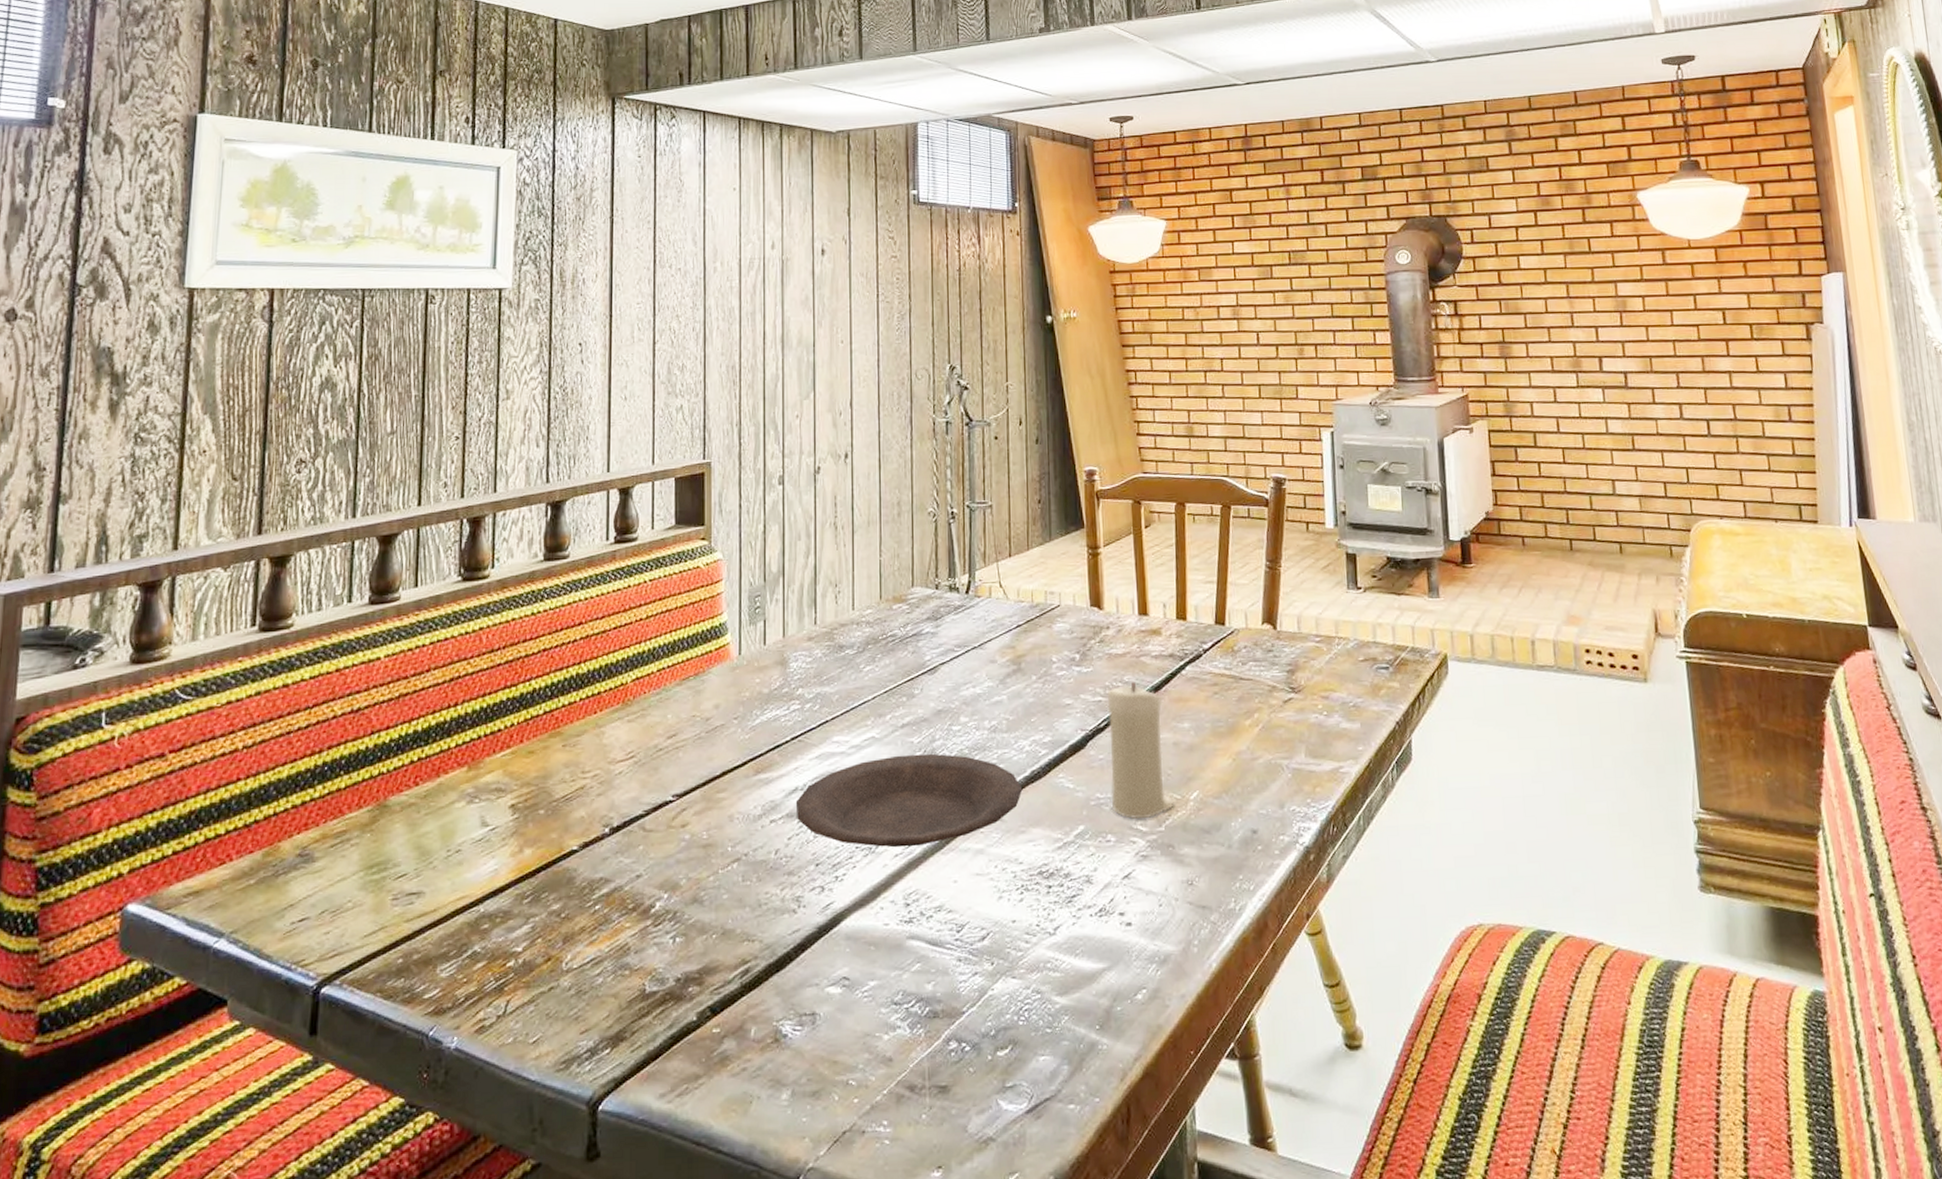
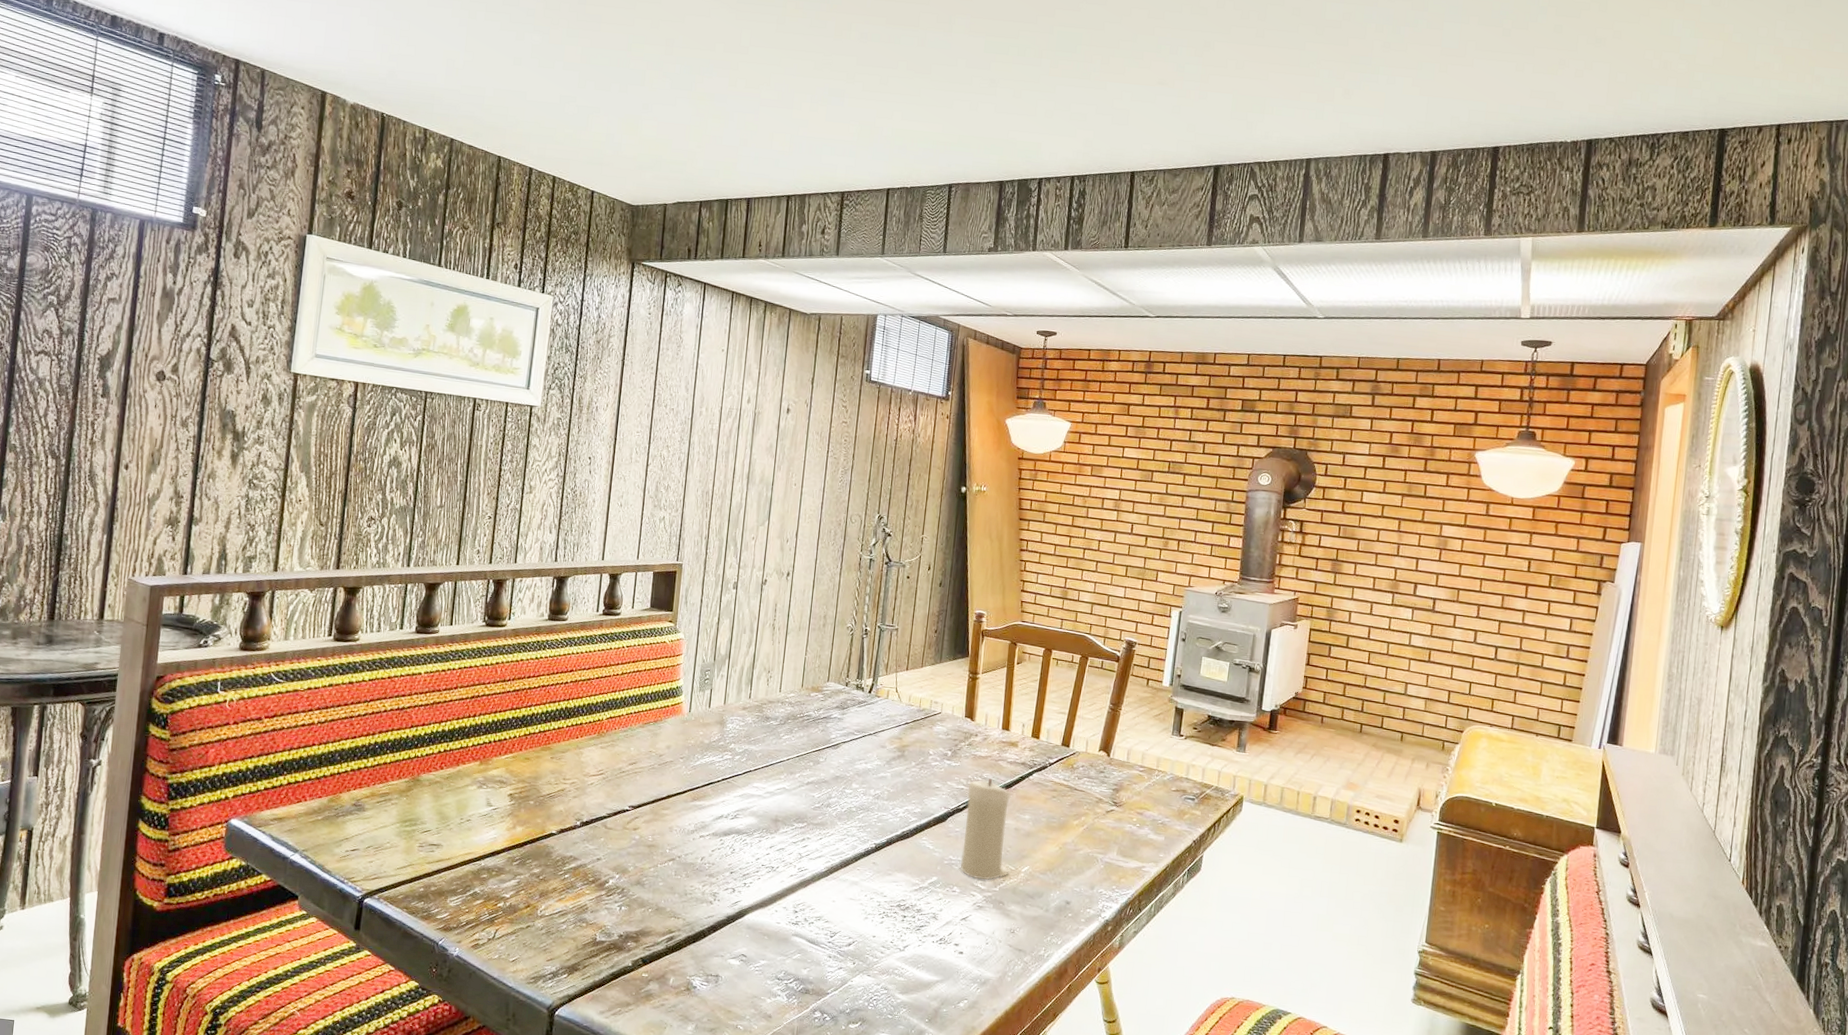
plate: present [795,753,1023,848] -> none [720,804,894,872]

